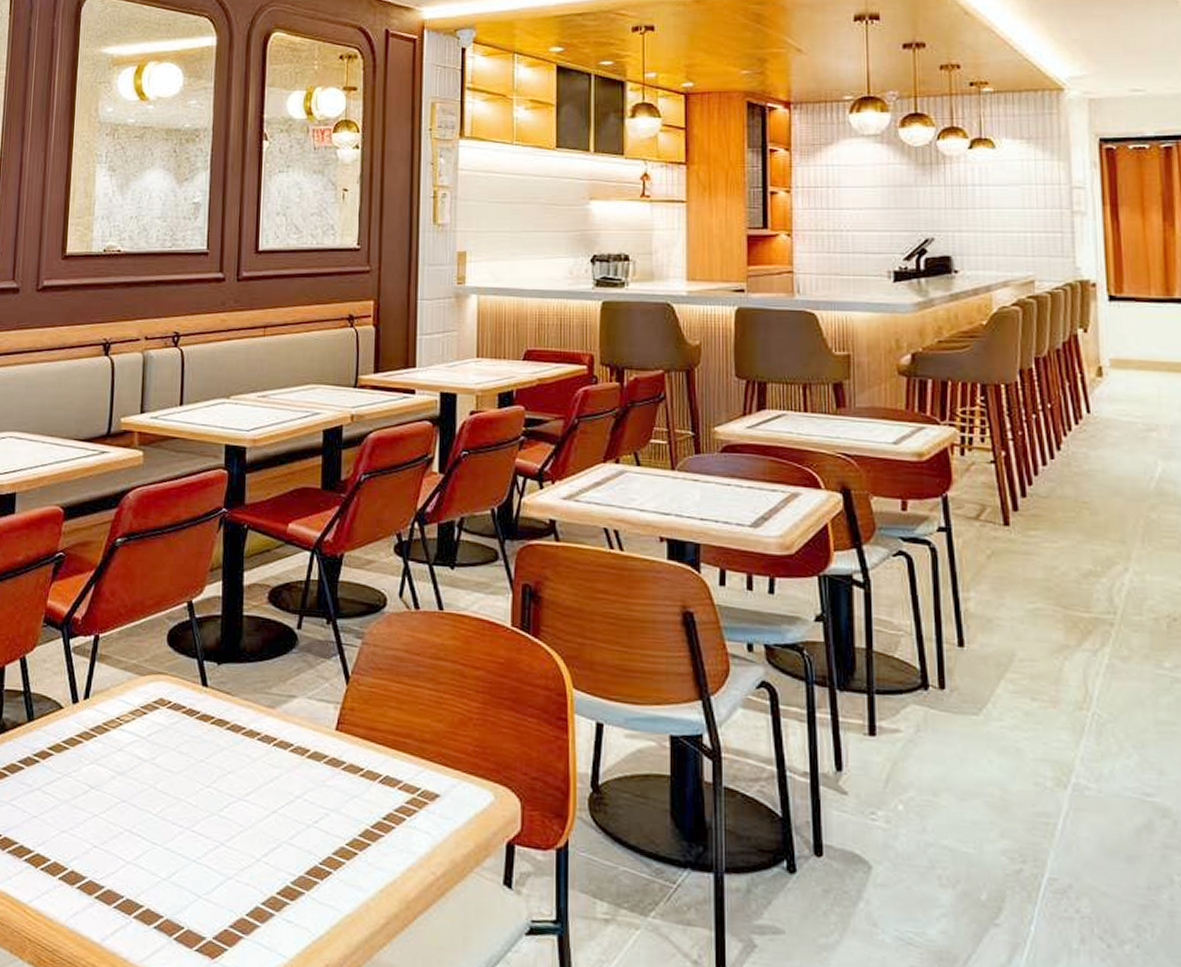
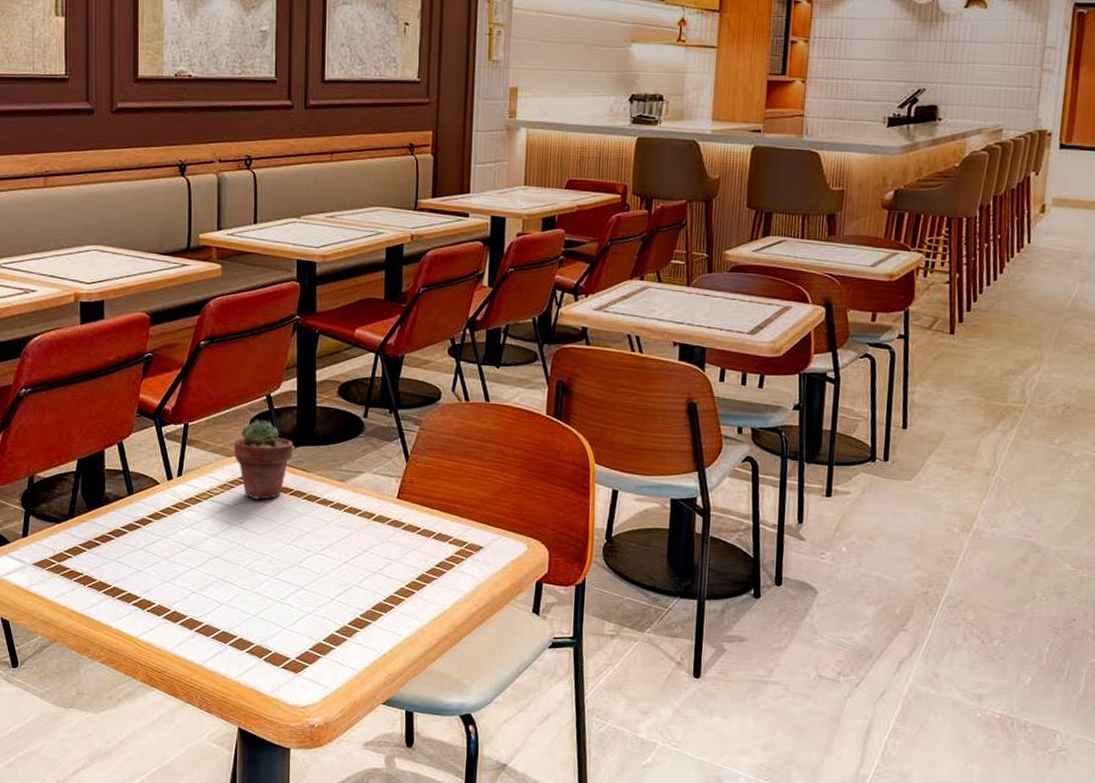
potted succulent: none [149,630,216,729] -> present [234,419,293,500]

